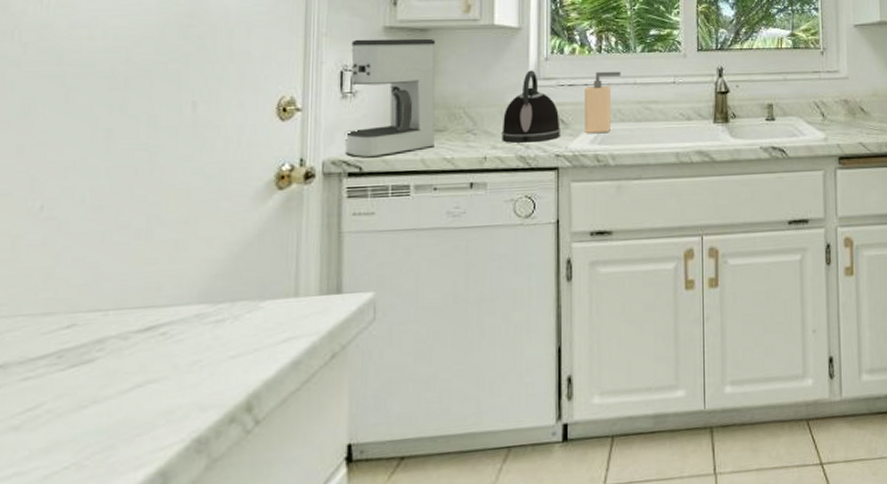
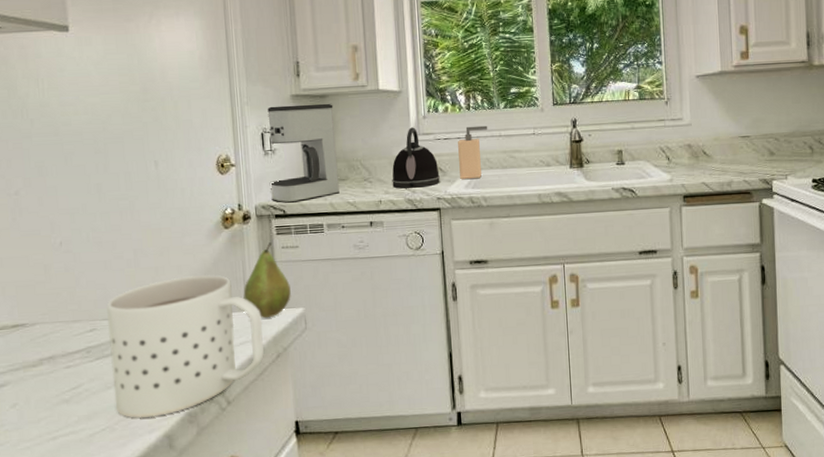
mug: none [89,249,316,450] -> present [106,274,264,419]
fruit: none [294,207,359,307] -> present [243,242,291,318]

